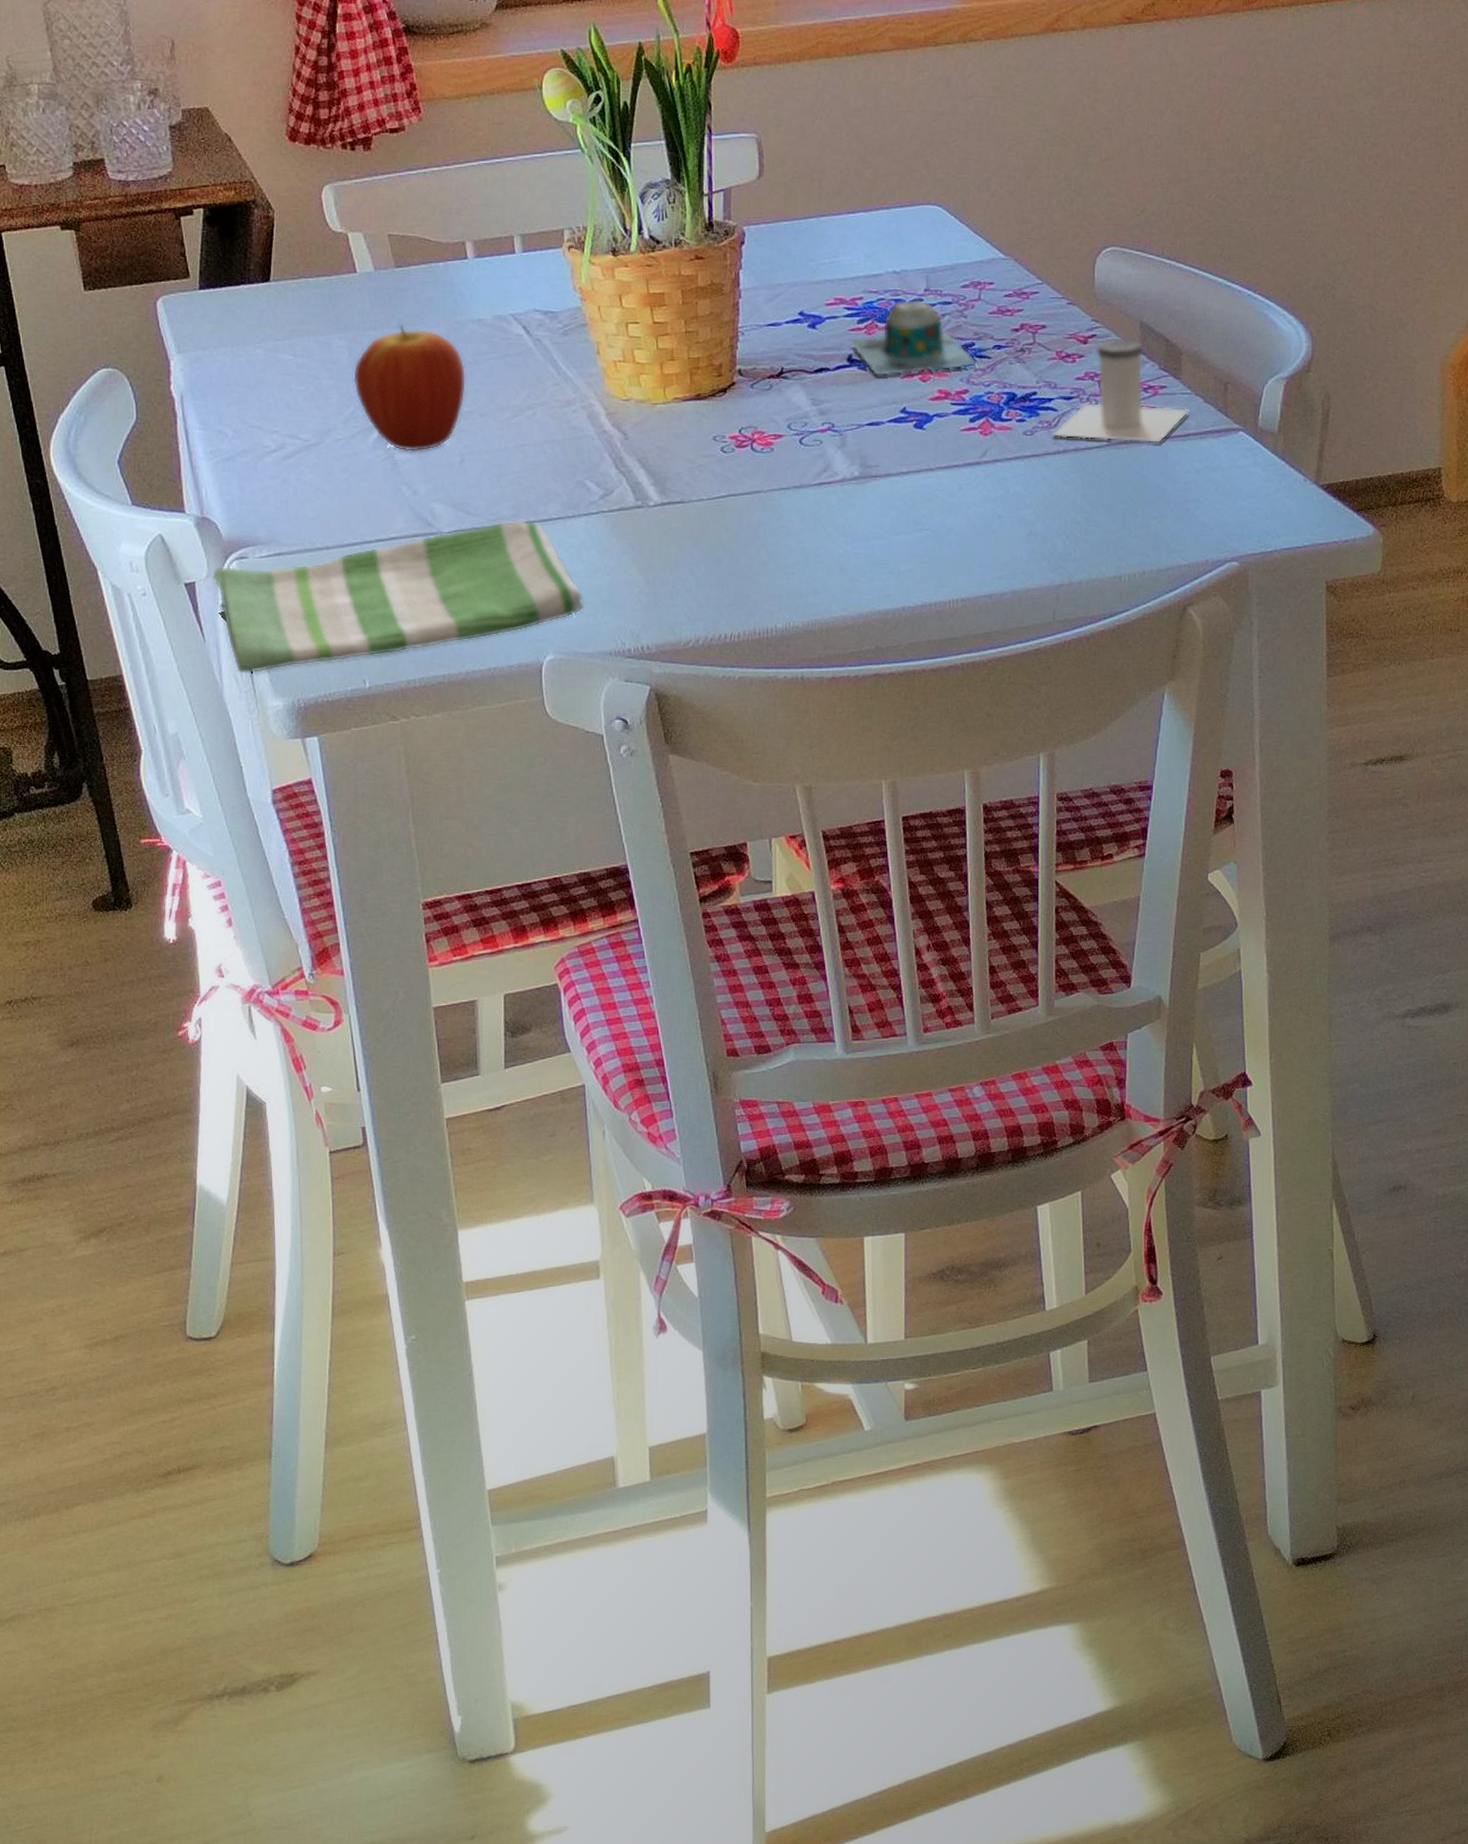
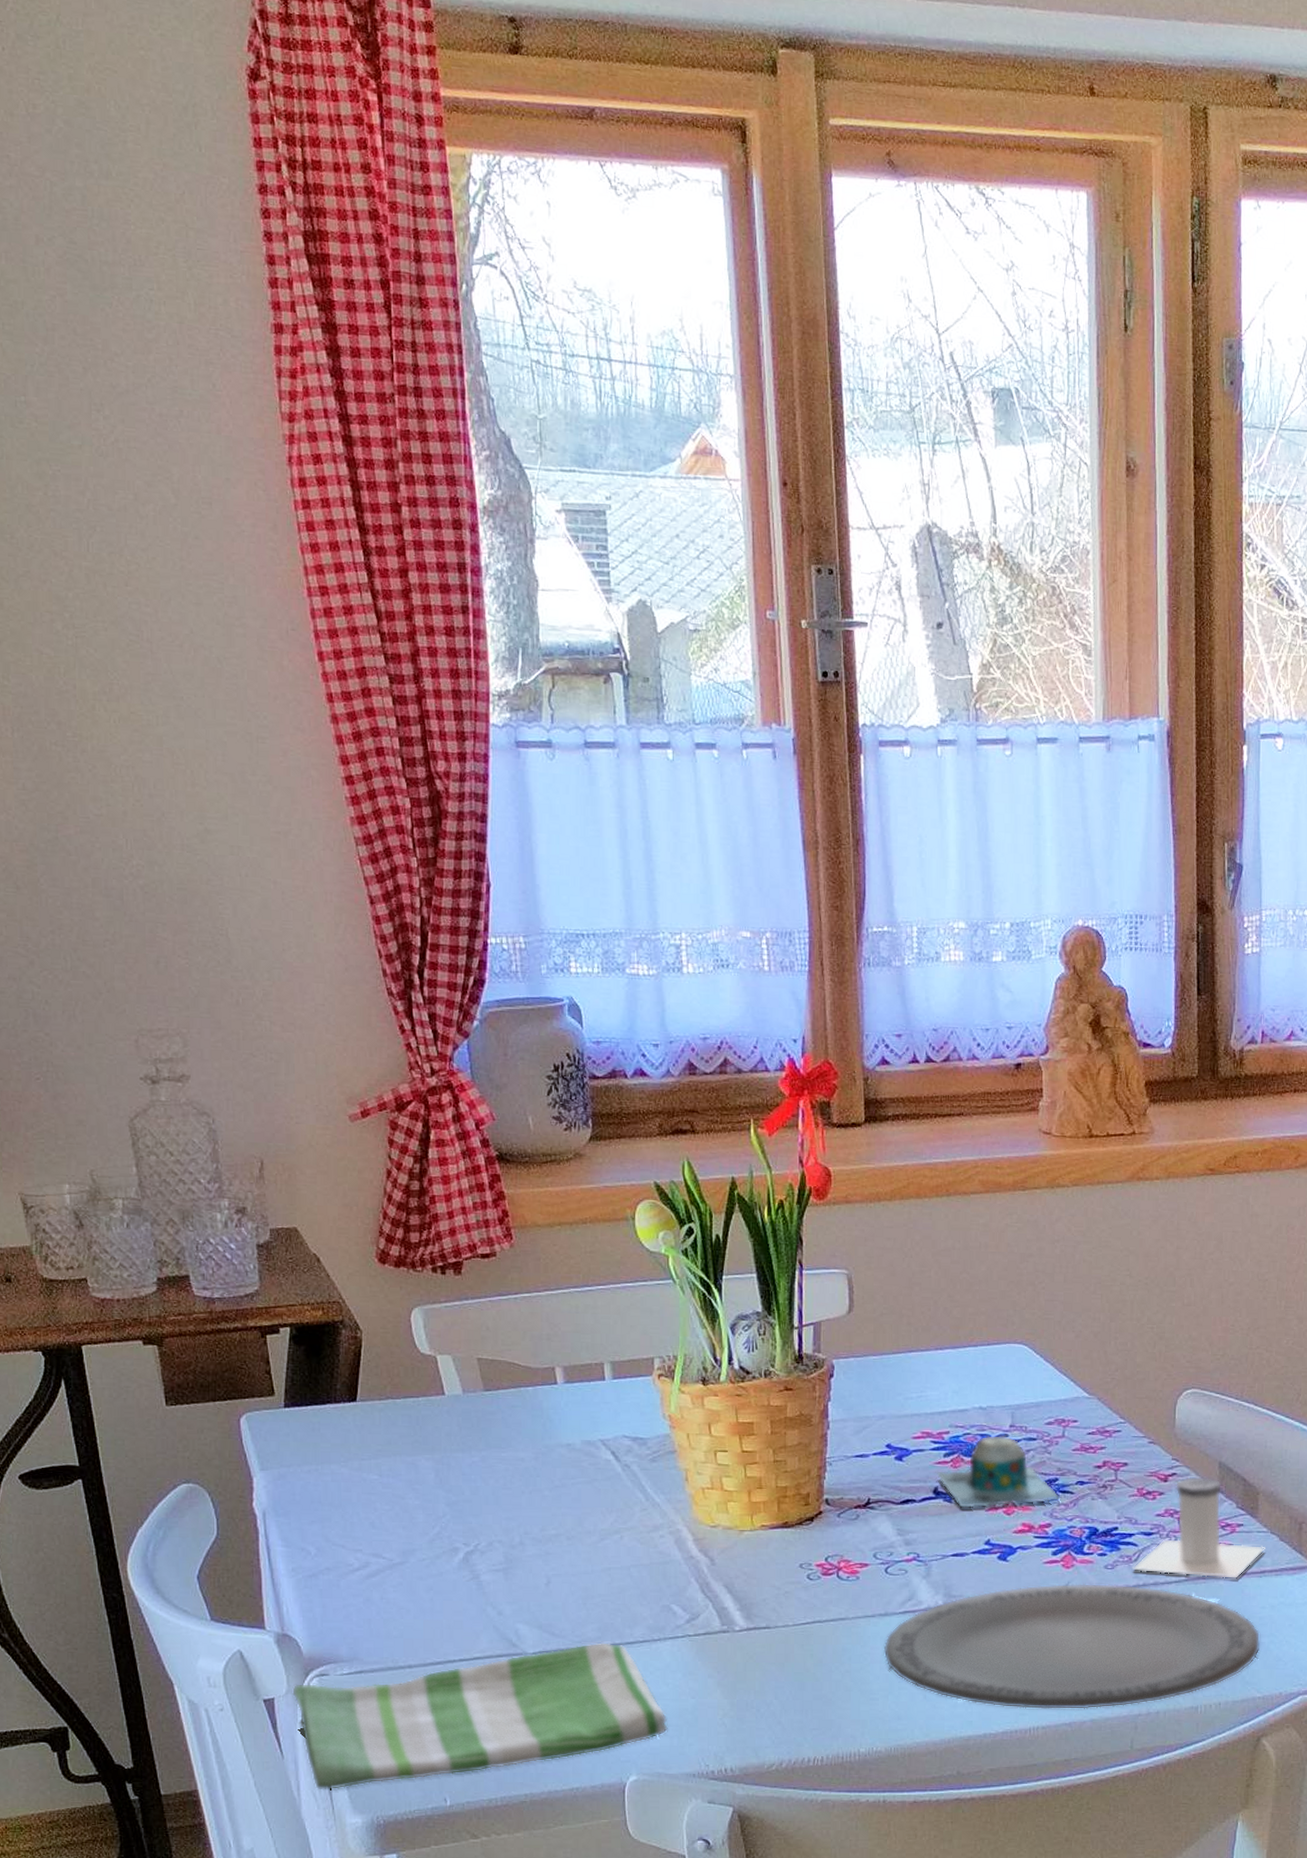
fruit: present [353,324,467,452] -> none [440,1447,554,1573]
plate: none [799,450,1186,582] -> present [883,1583,1261,1710]

